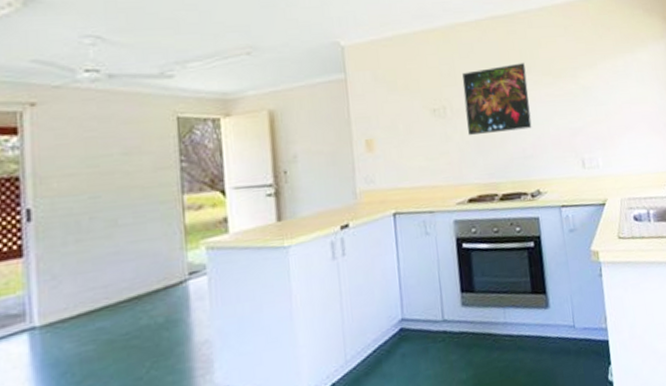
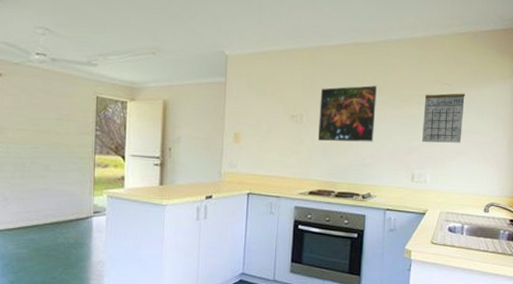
calendar: none [579,60,627,122] -> present [422,93,465,143]

